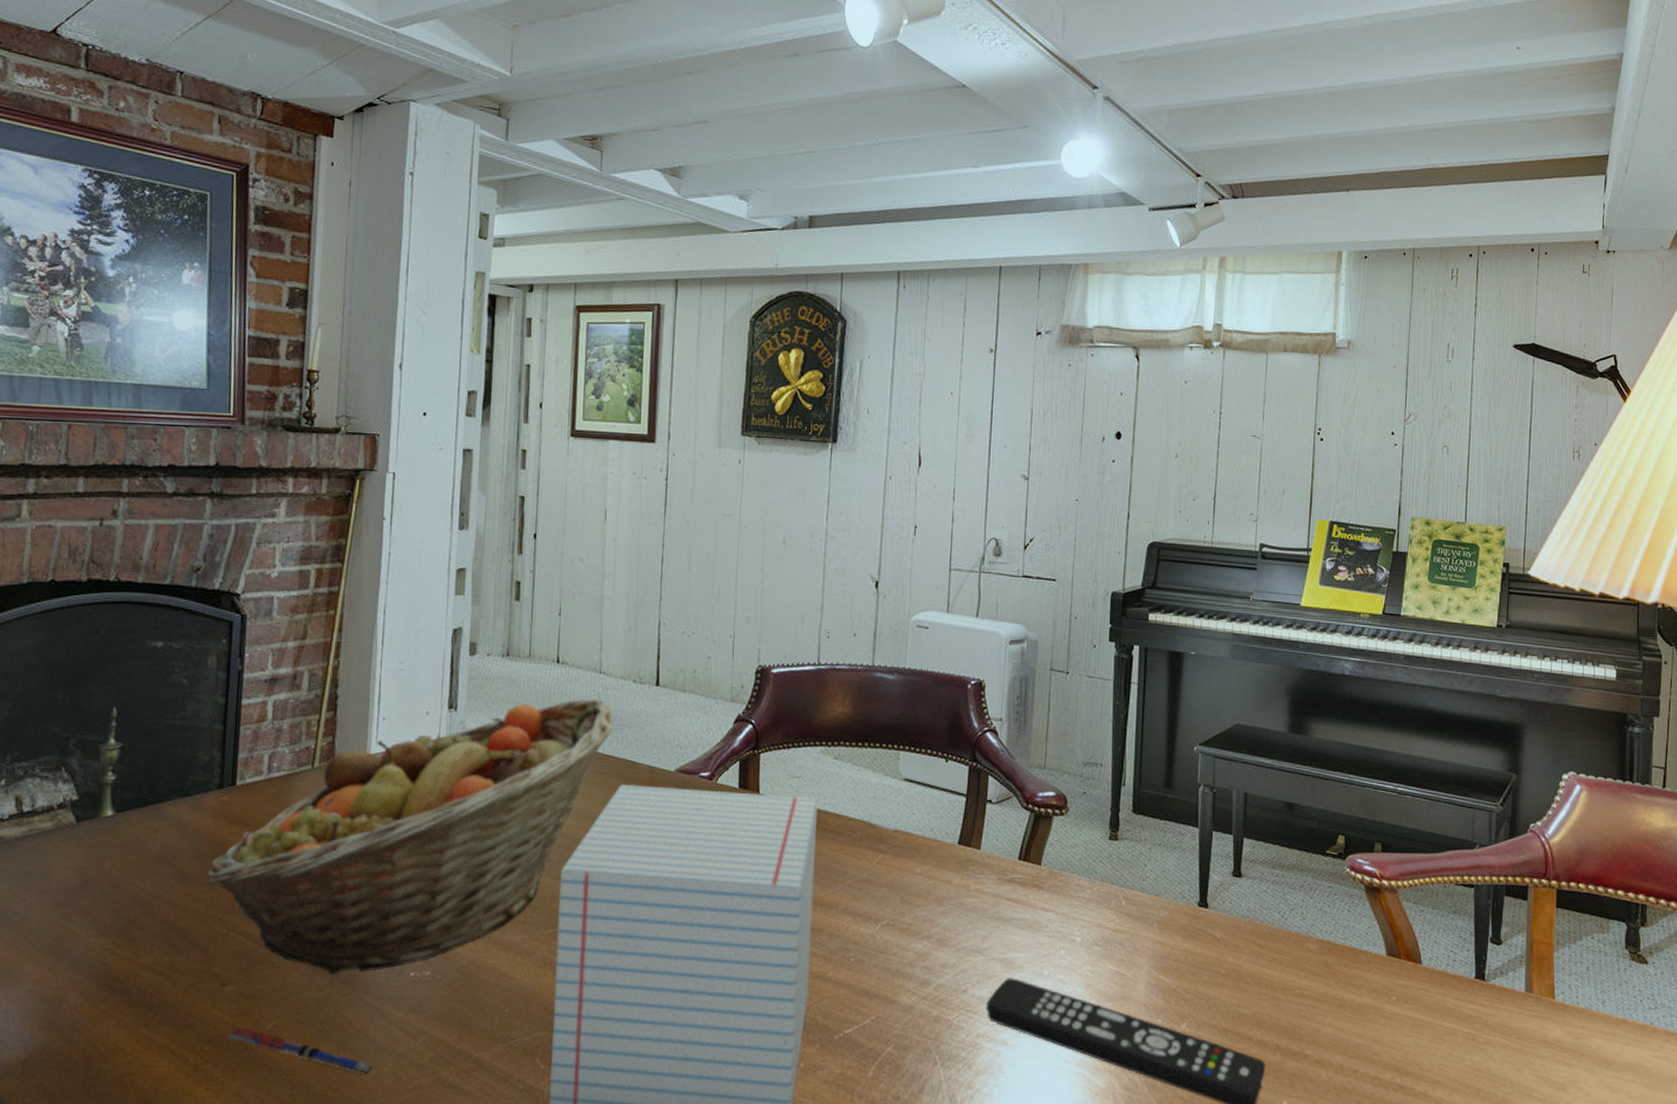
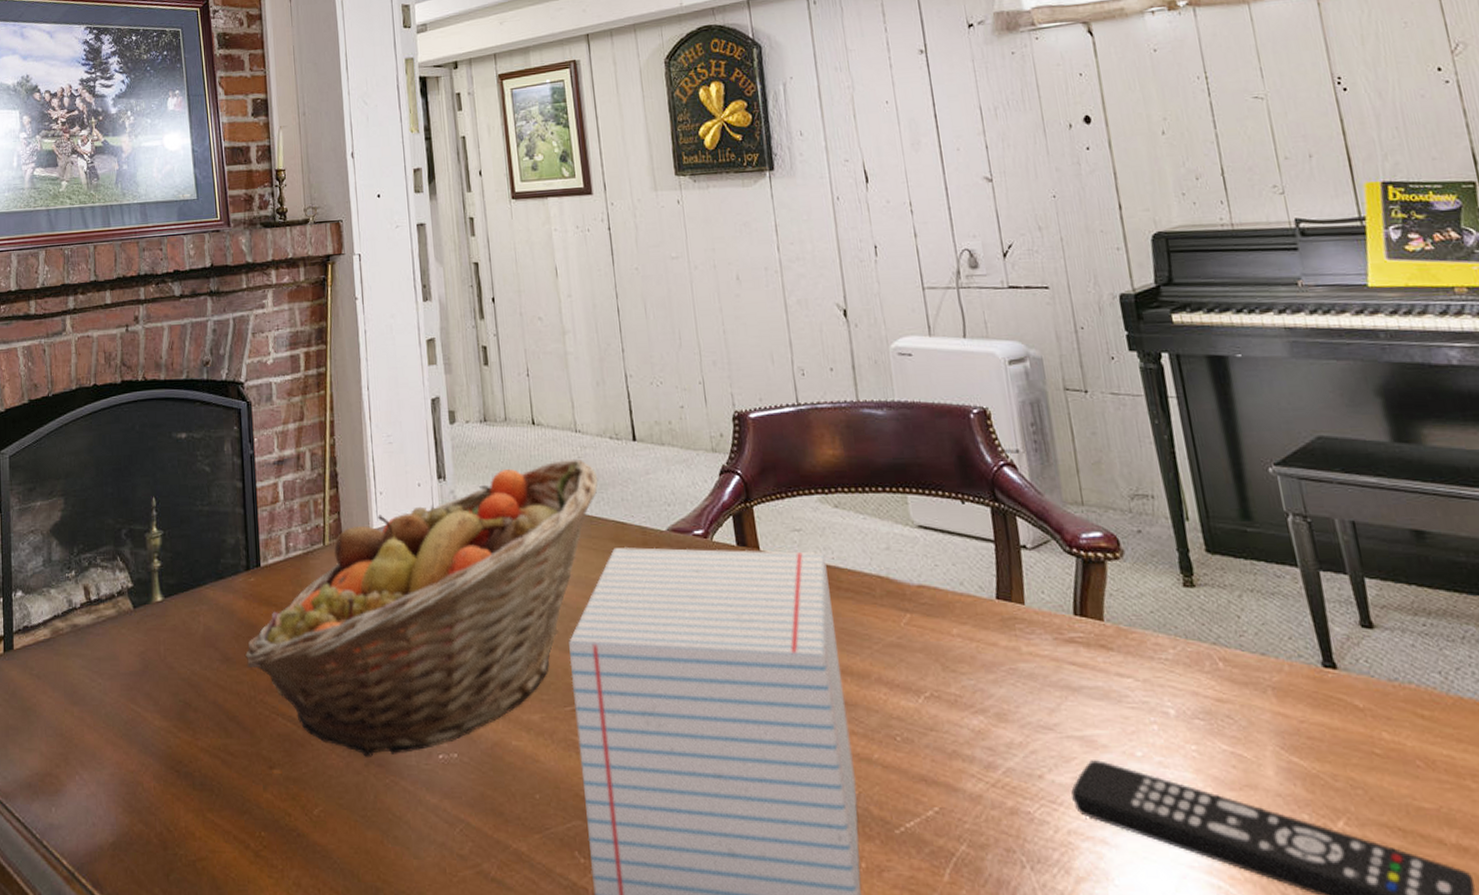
pen: present [228,1027,375,1075] -> none [281,812,418,865]

